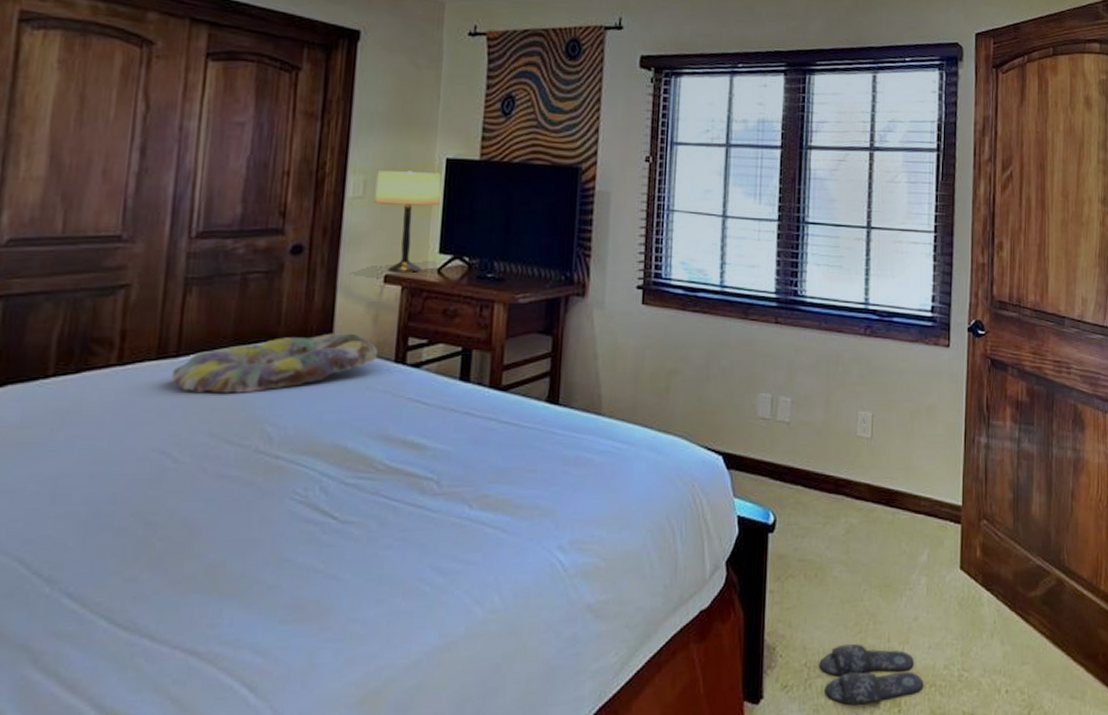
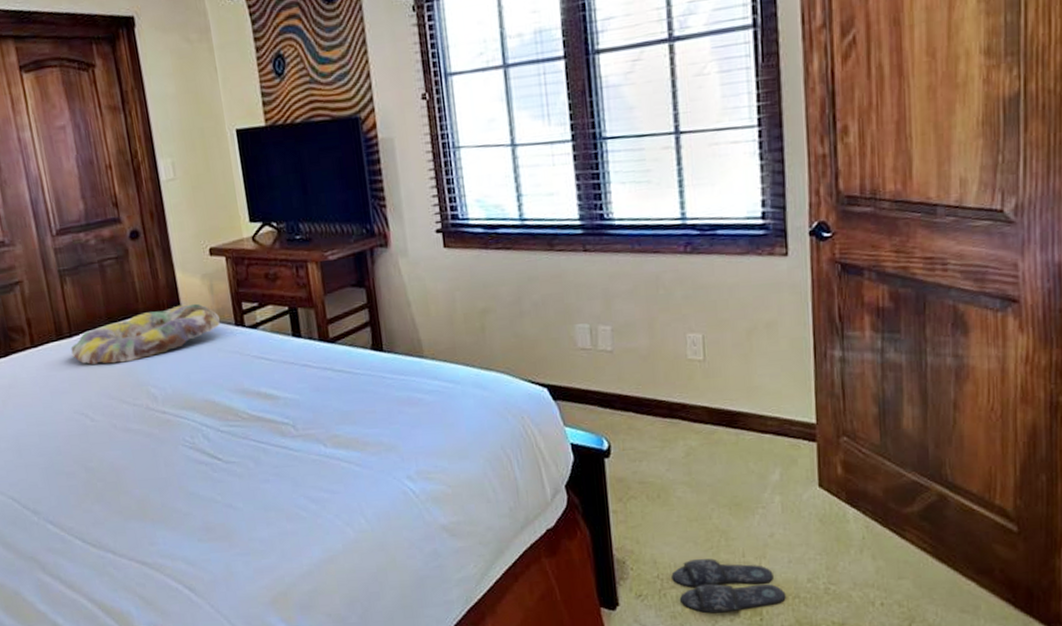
table lamp: present [375,170,441,274] -> none [180,145,240,246]

